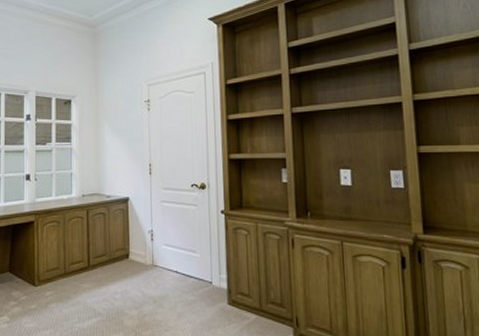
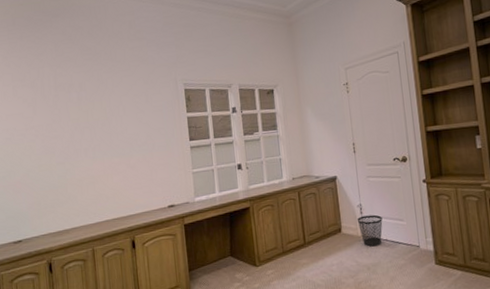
wastebasket: none [146,243,174,278] -> present [357,214,383,247]

